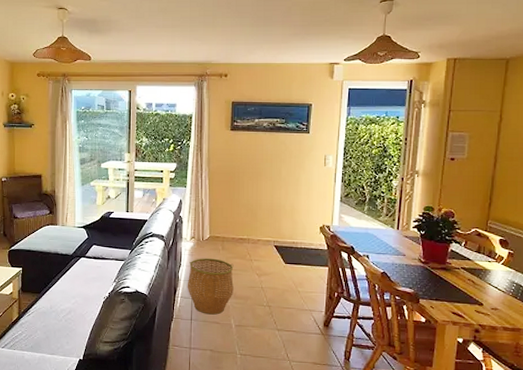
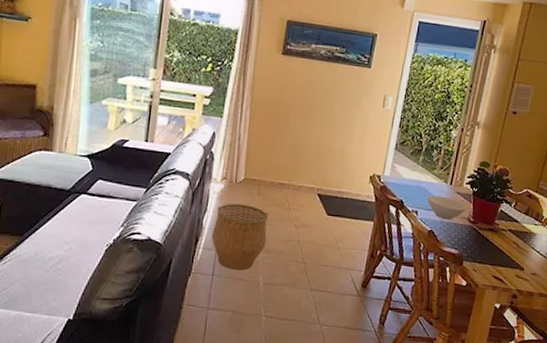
bowl: none [377,240,417,262] -> present [427,195,467,220]

